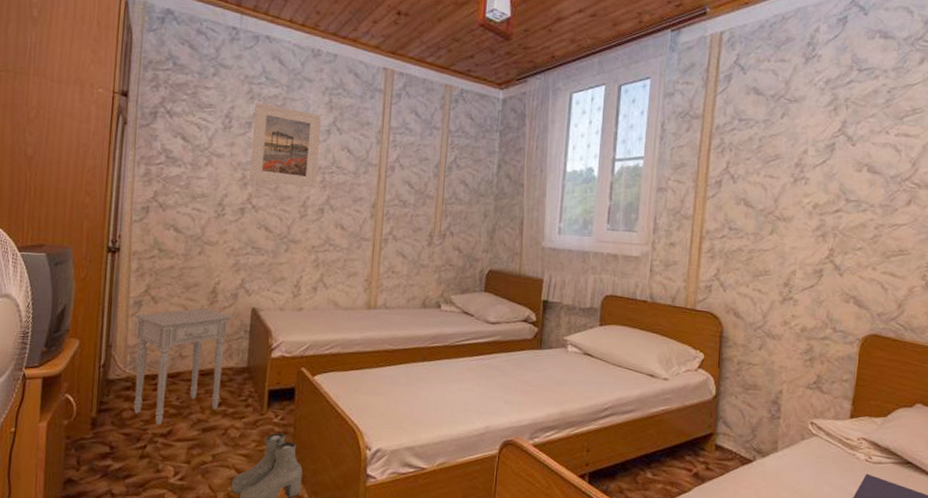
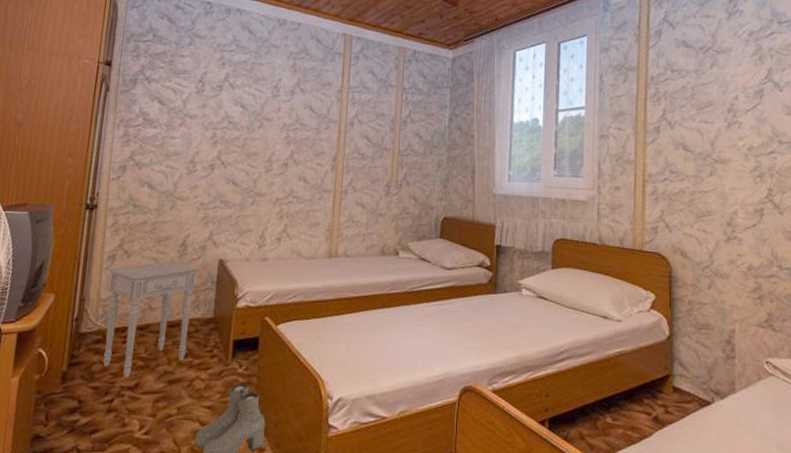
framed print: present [249,103,321,188] -> none [219,68,286,144]

